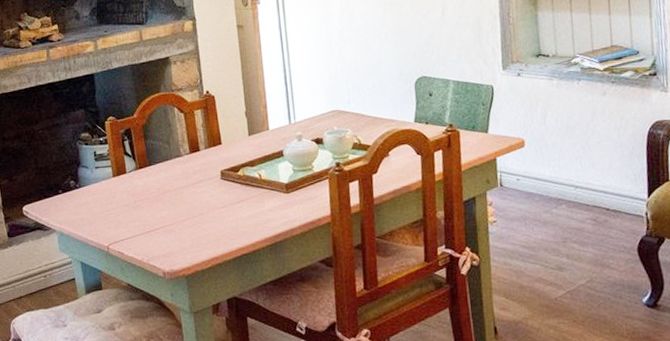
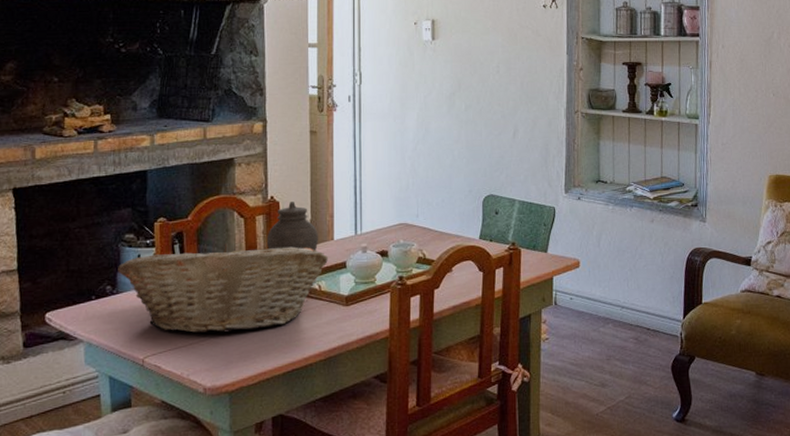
fruit basket: none [78,138,266,223] -> present [118,243,328,334]
jar: none [206,95,255,142] -> present [266,202,318,251]

